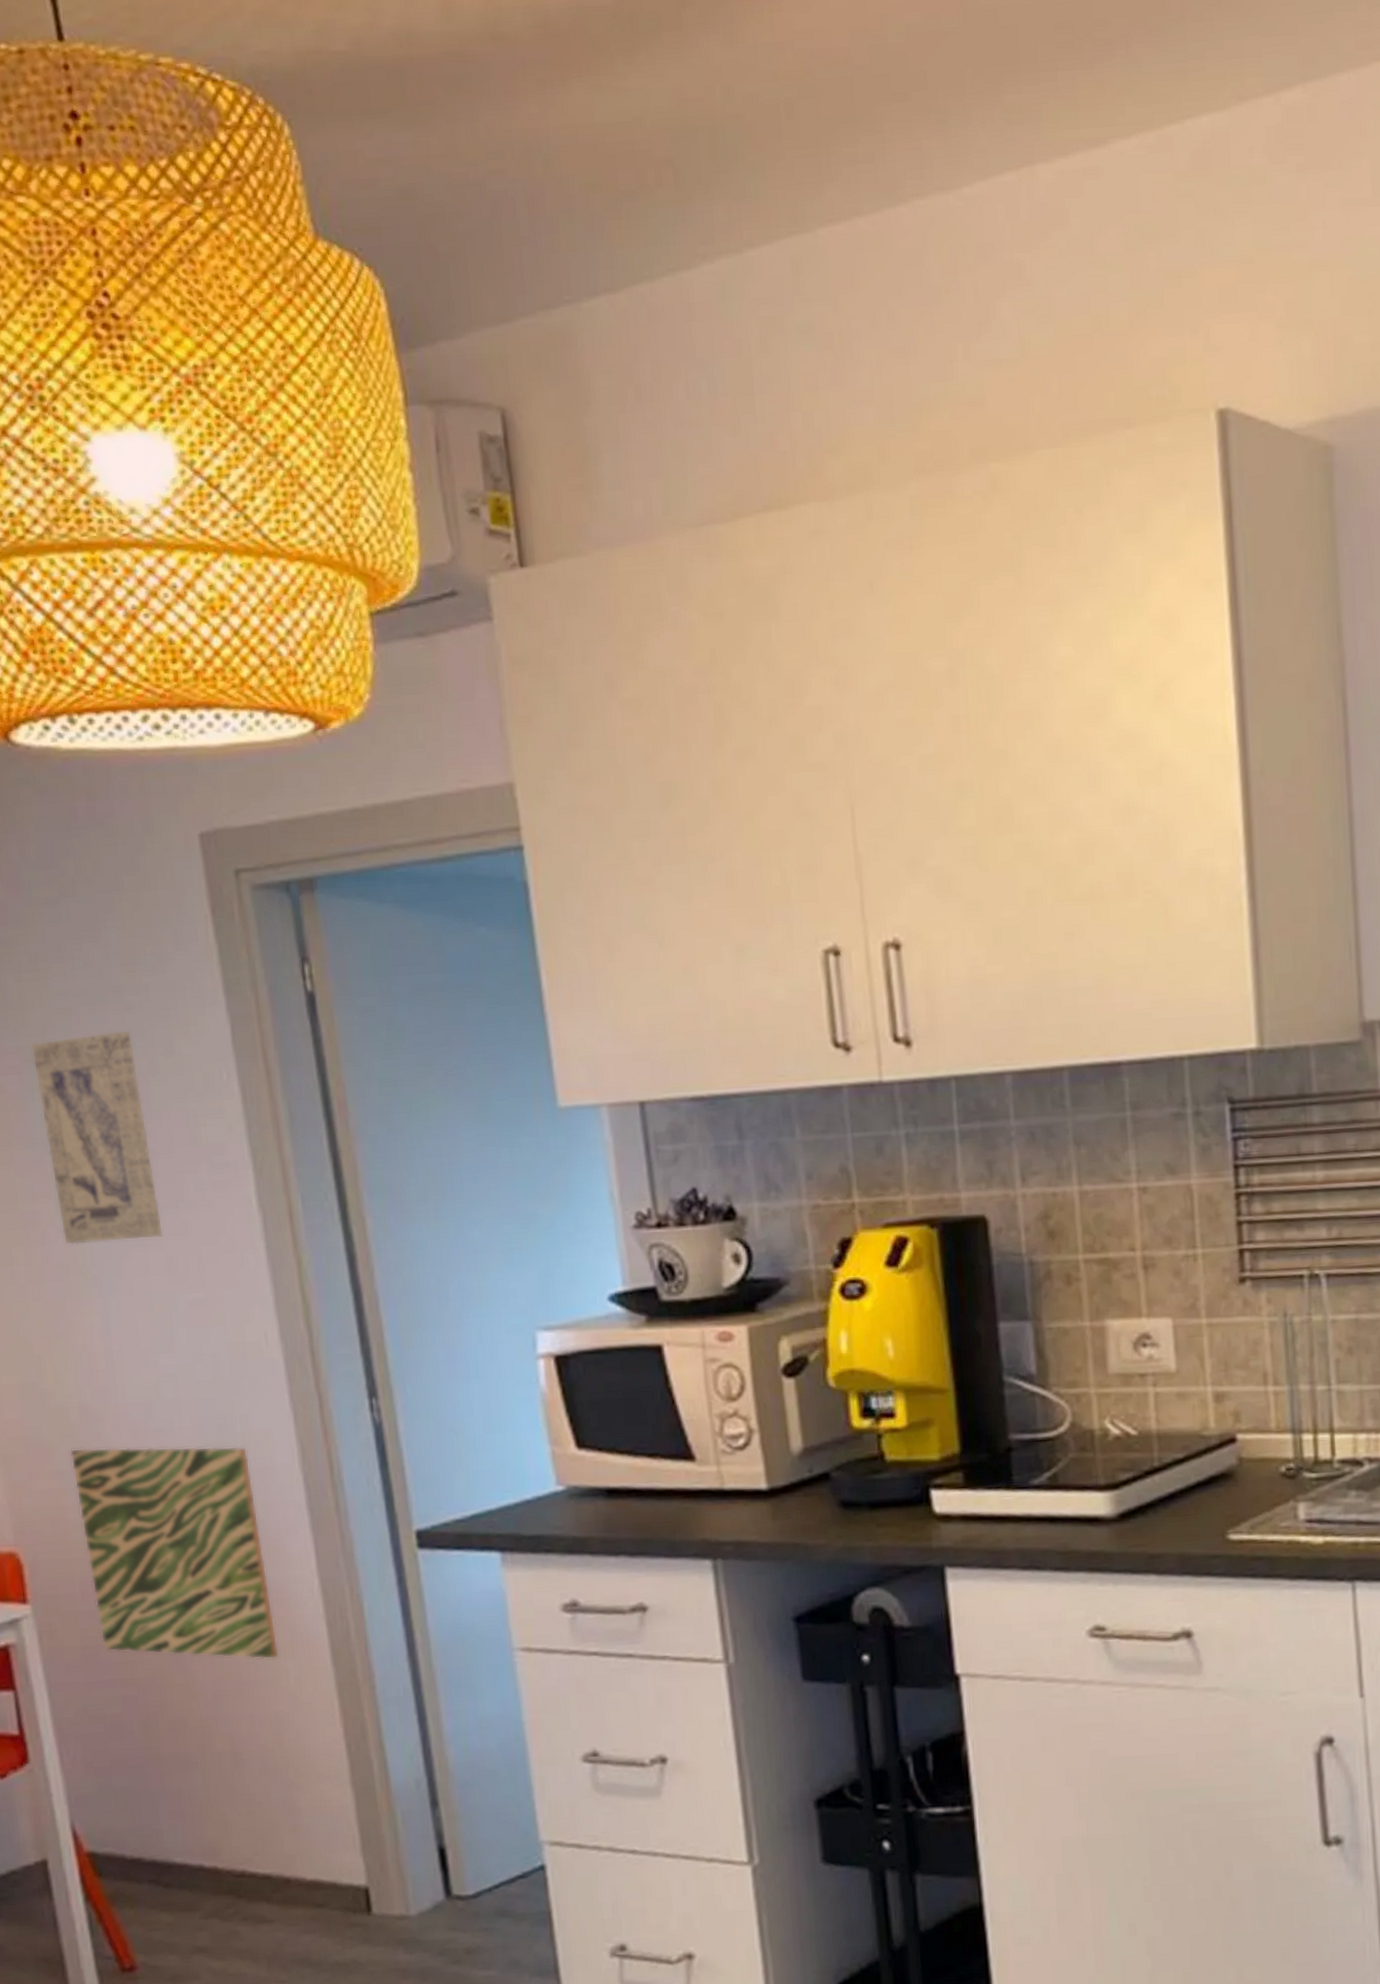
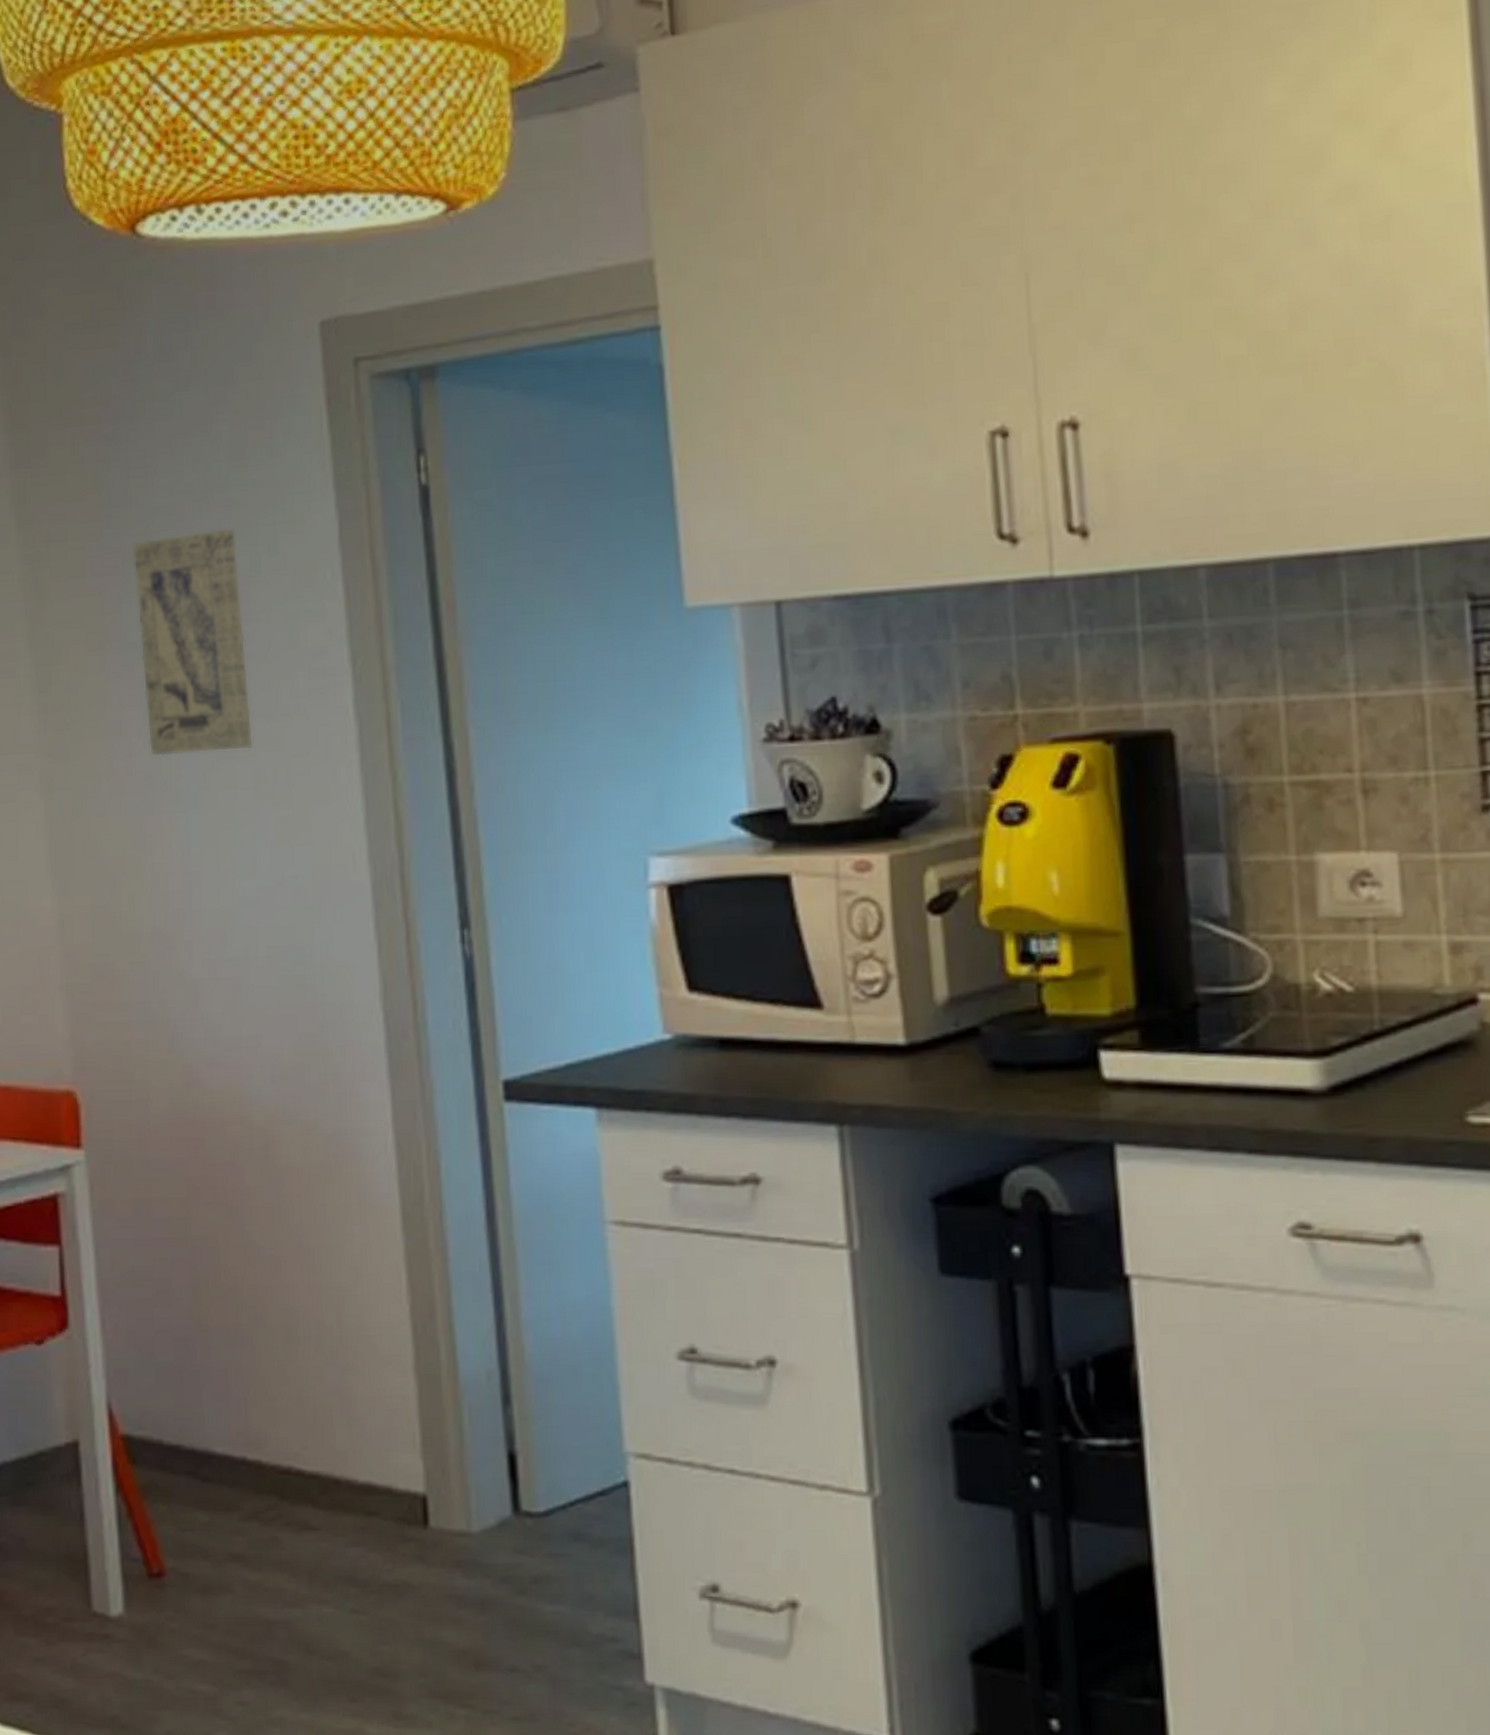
wall art: present [70,1446,279,1660] -> none [138,977,345,1223]

